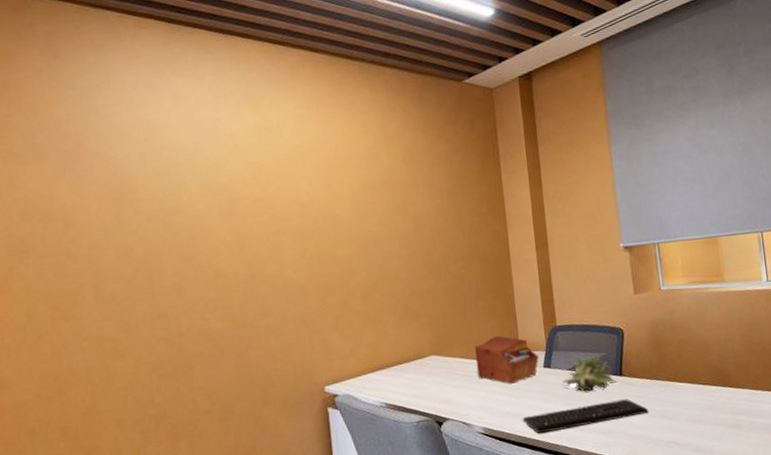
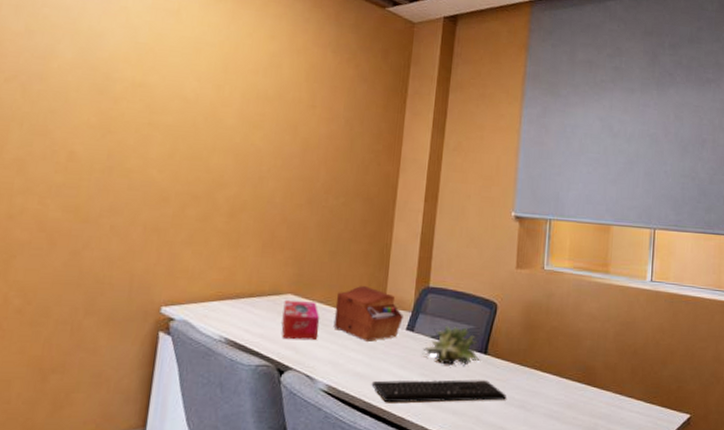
tissue box: none [429,358,465,396] -> present [281,299,320,341]

